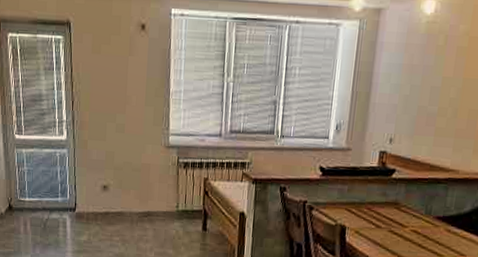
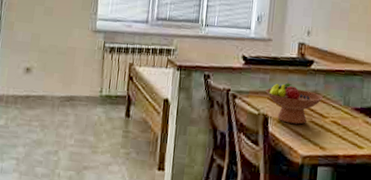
fruit bowl: none [343,193,404,234] -> present [266,83,324,125]

